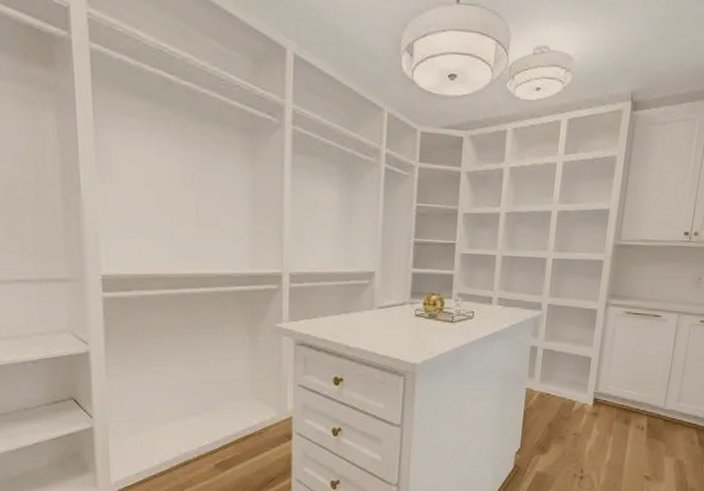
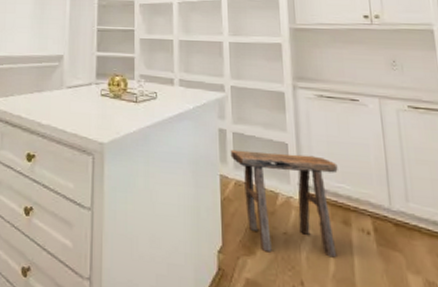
stool: none [538,365,630,450] -> present [230,149,338,258]

